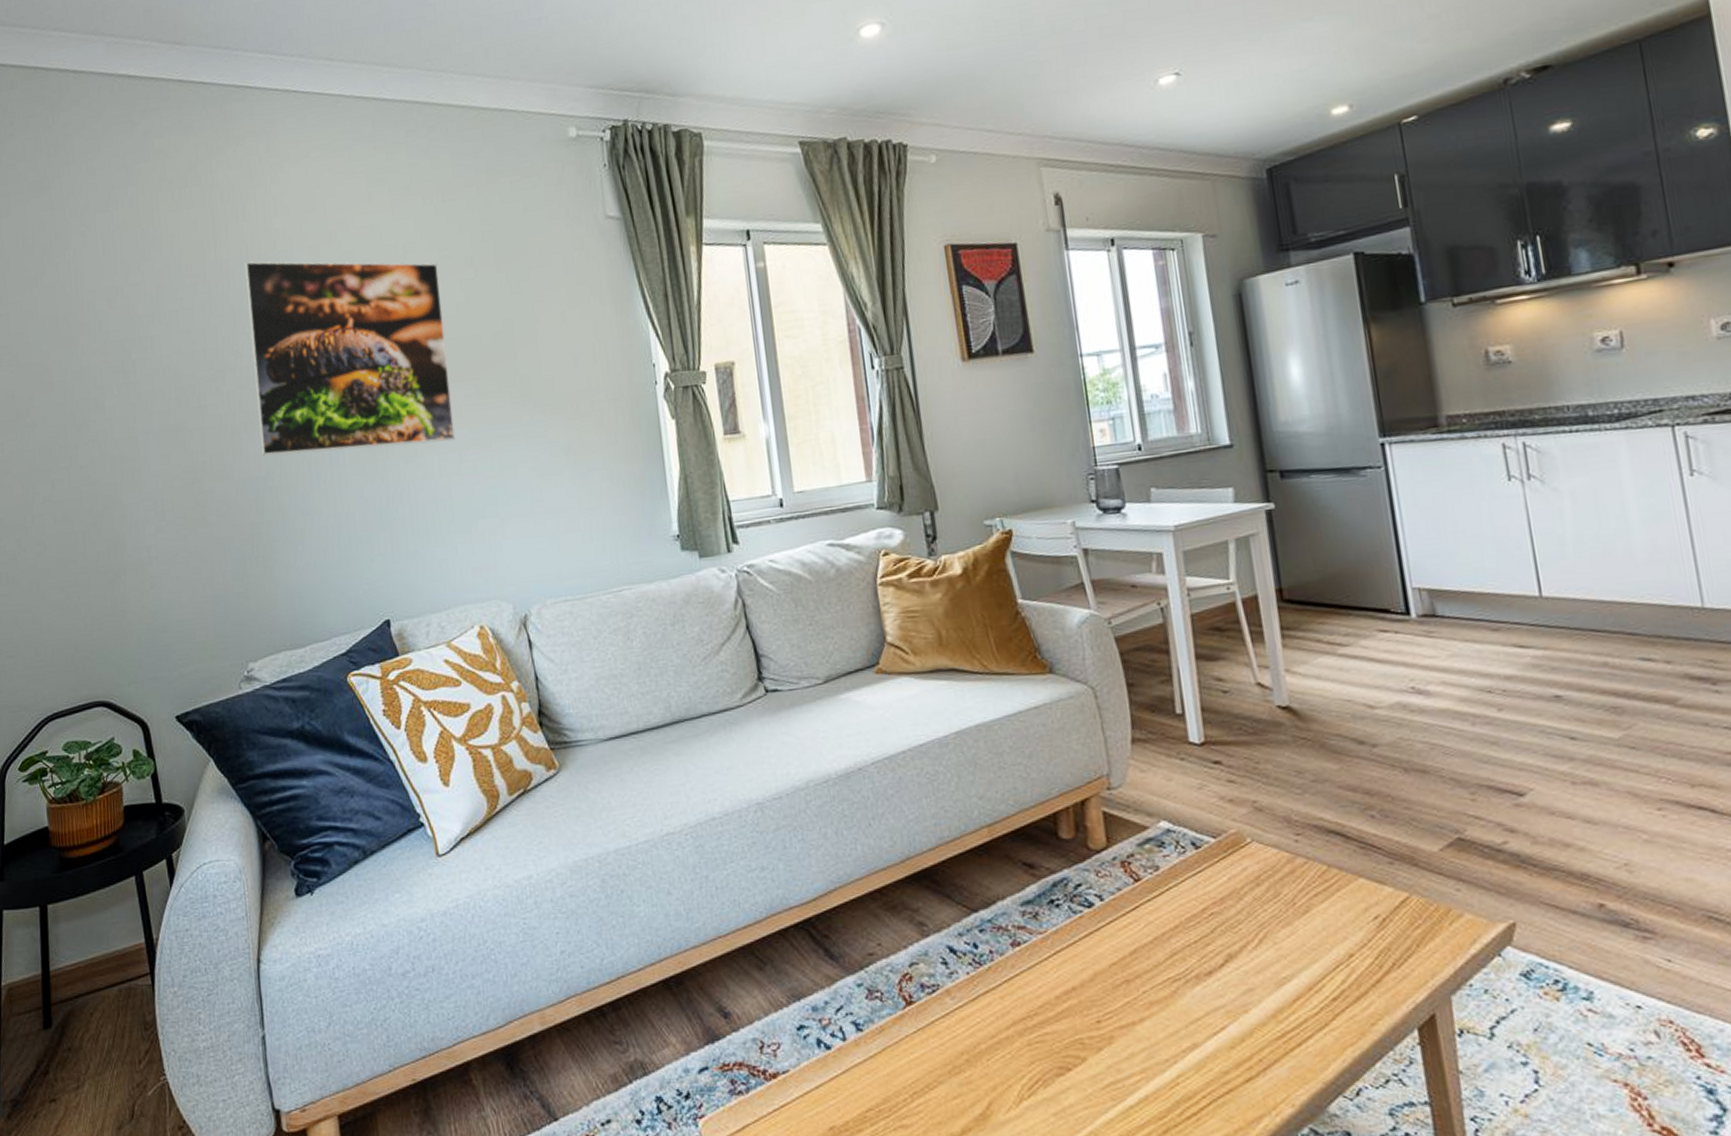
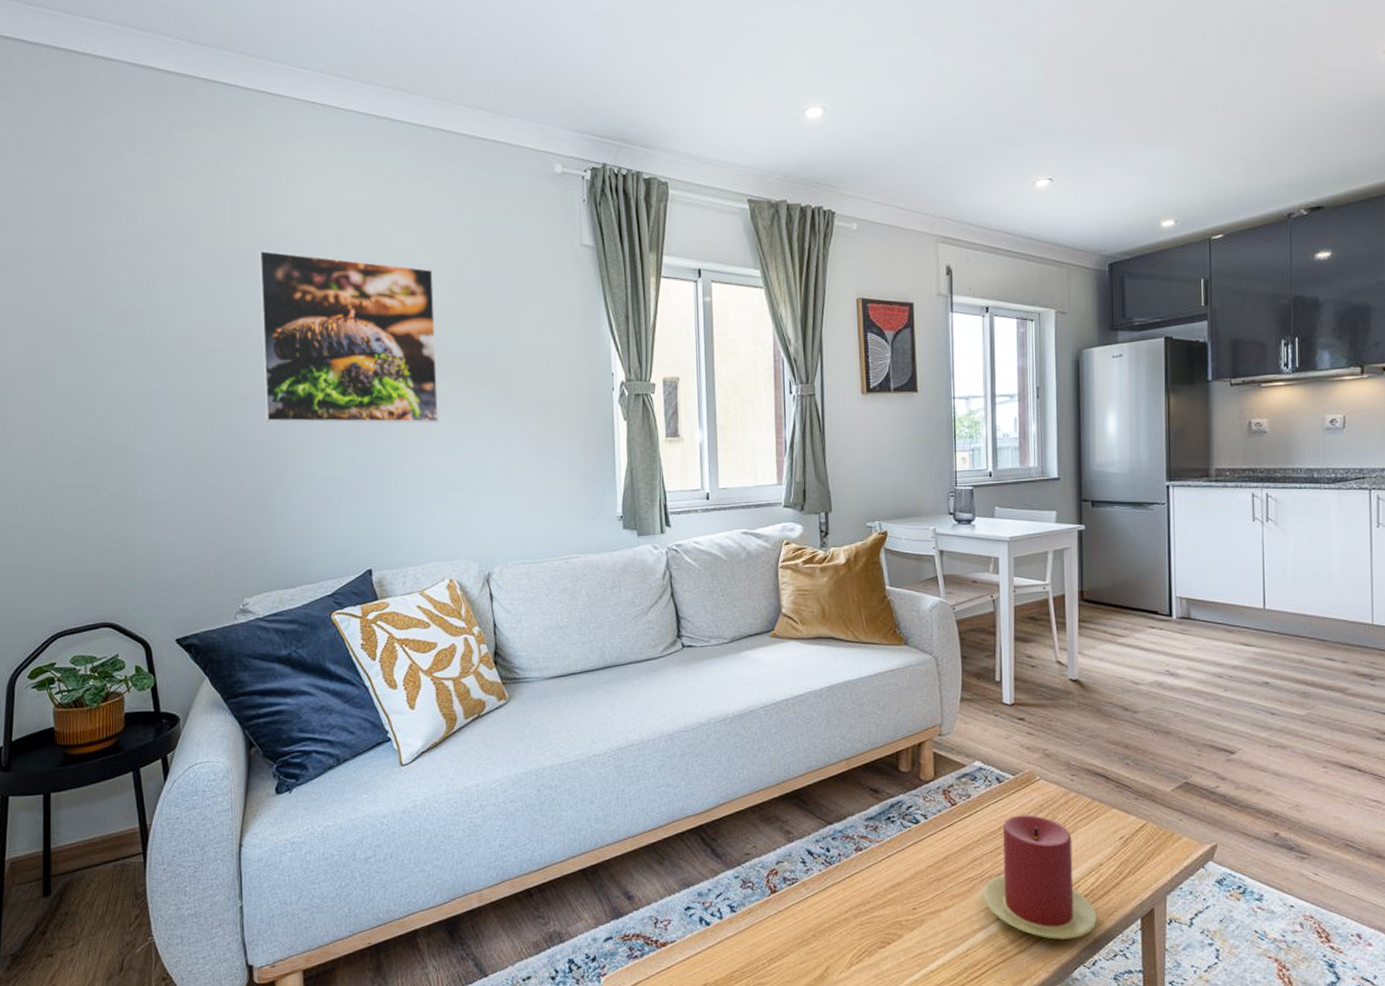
candle: none [1189,889,1356,1060] -> present [983,814,1097,939]

